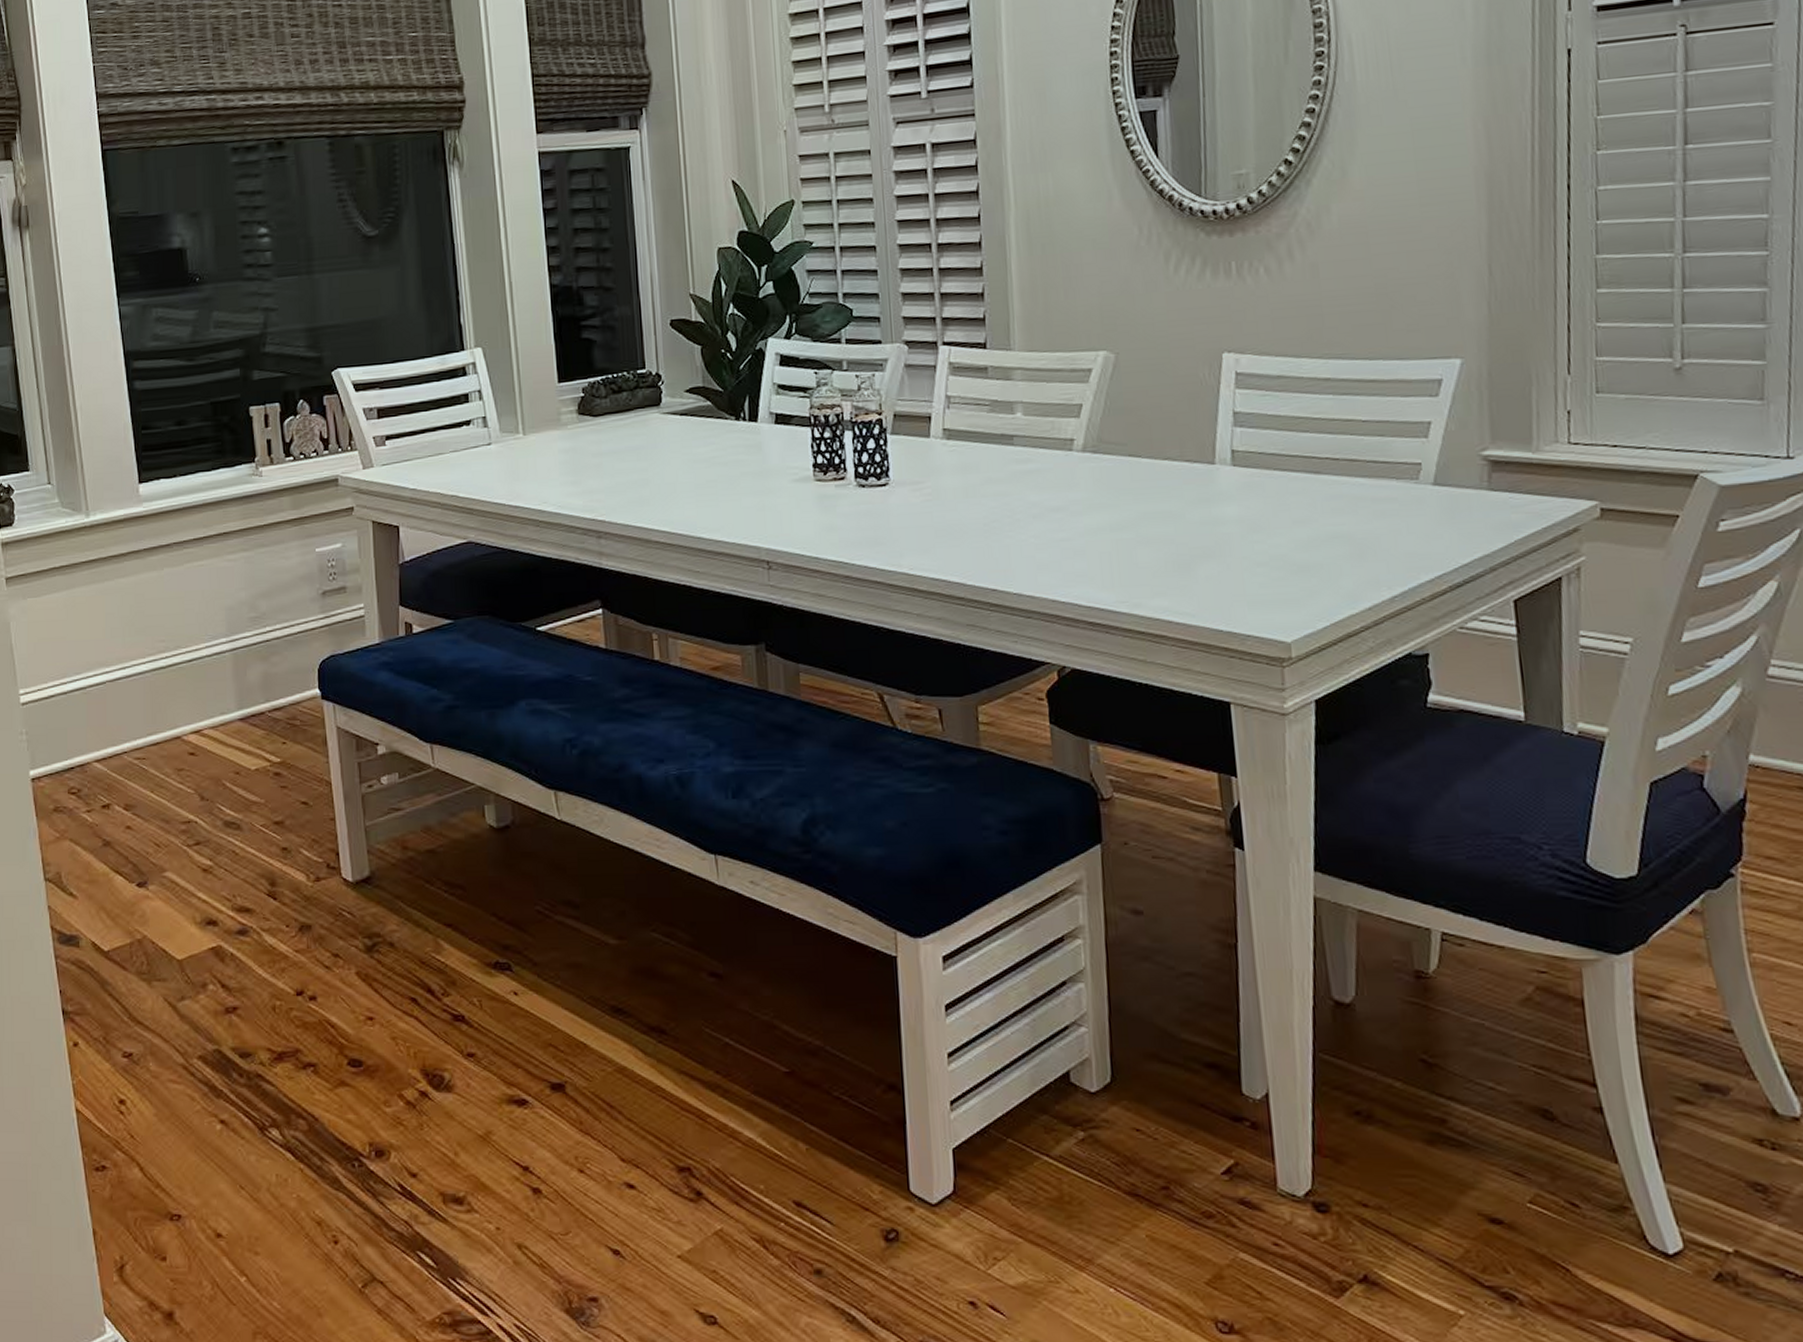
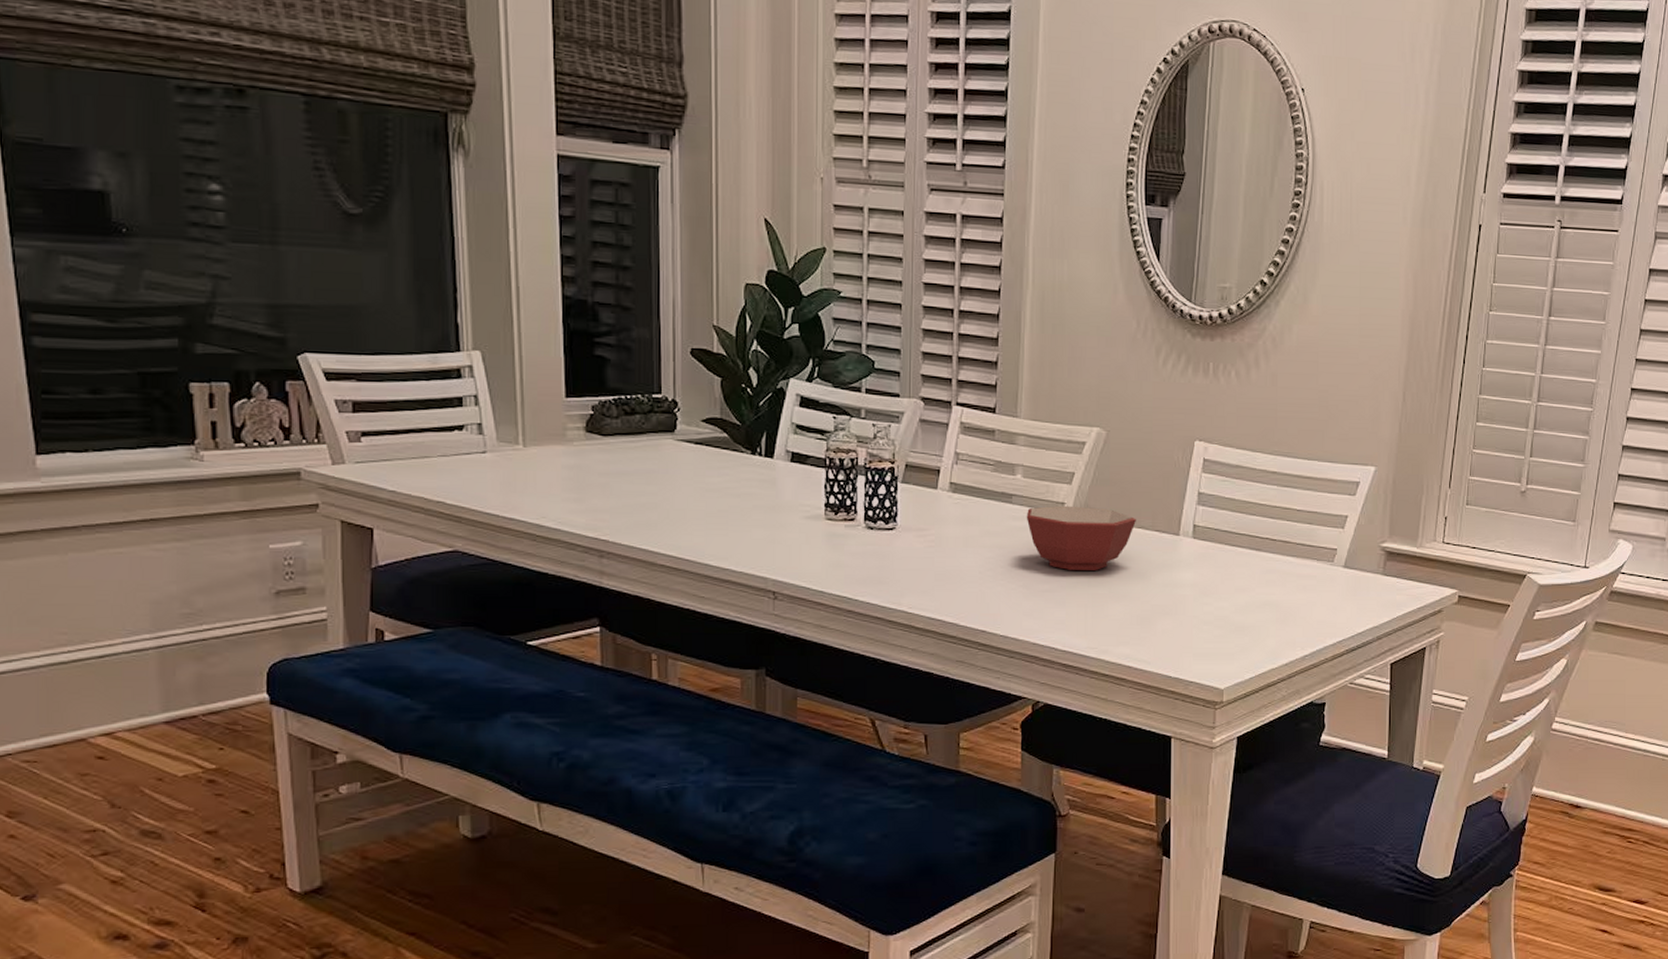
bowl: none [1031,441,1161,515] -> present [1026,505,1136,570]

